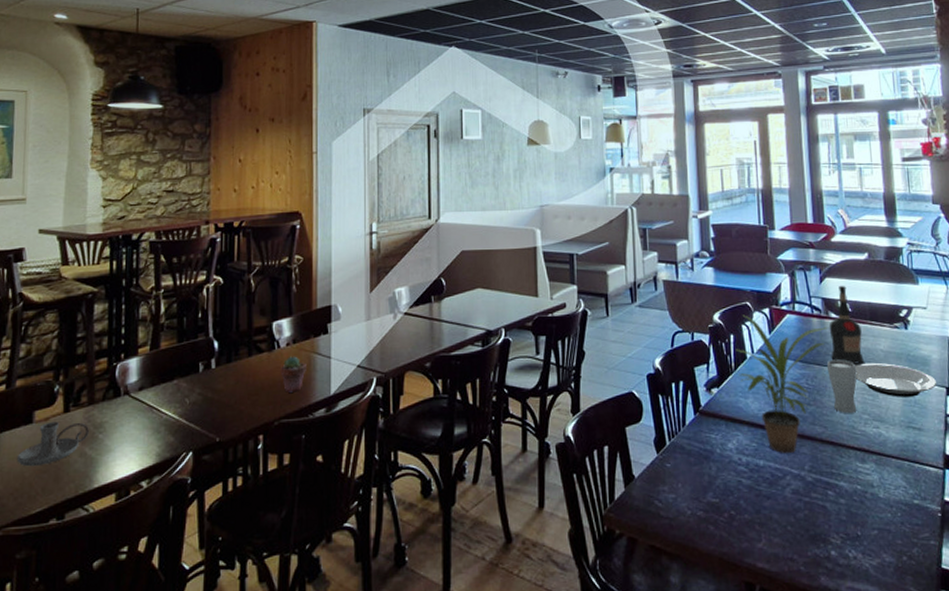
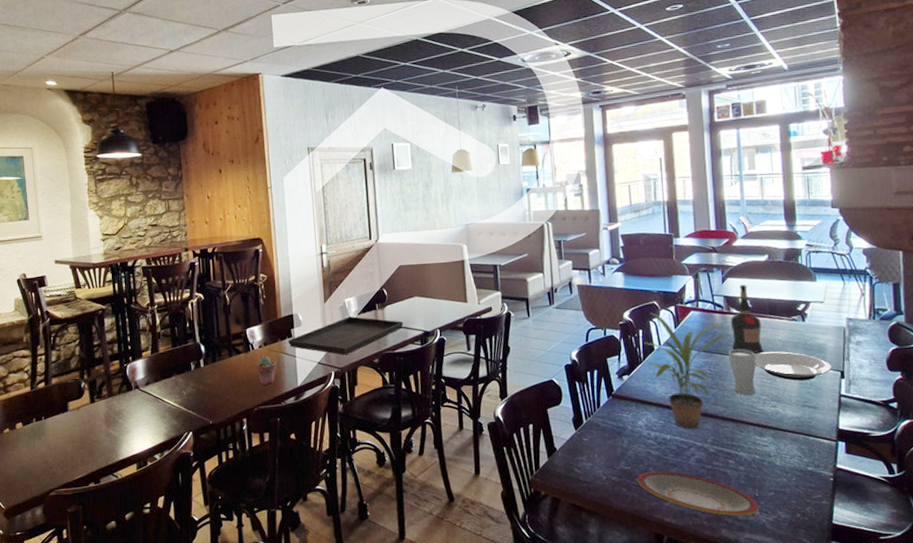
candle holder: present [16,421,90,467] -> none [59,410,112,444]
serving tray: none [323,310,463,357] -> present [288,316,404,355]
plate: none [726,504,863,560] -> present [637,471,760,516]

